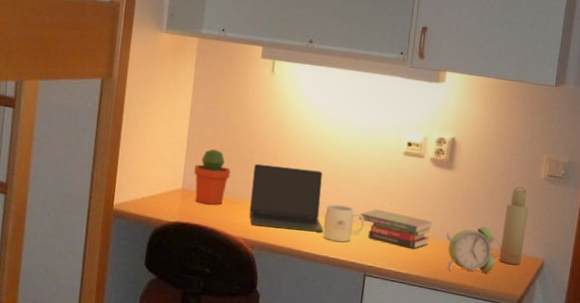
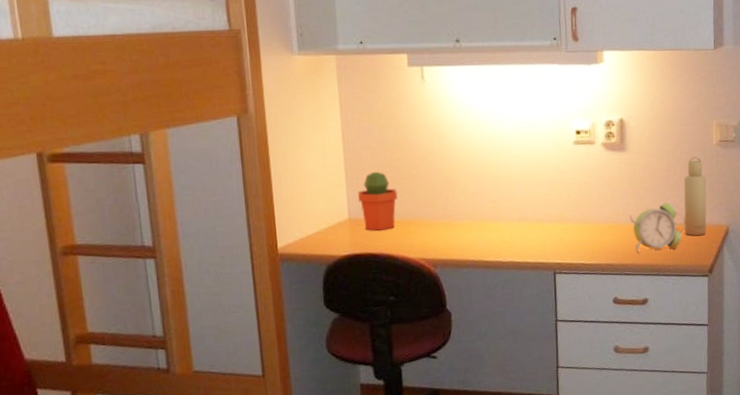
laptop: present [249,163,324,233] -> none [421,175,505,243]
mug: present [323,204,365,243] -> none [504,206,546,245]
books: present [359,209,433,250] -> none [539,204,614,239]

